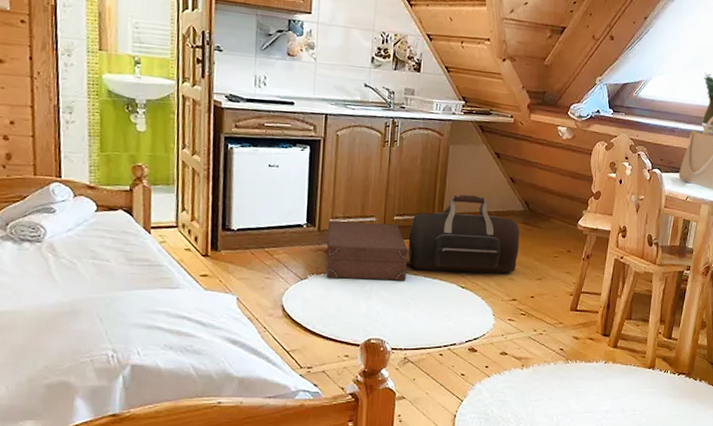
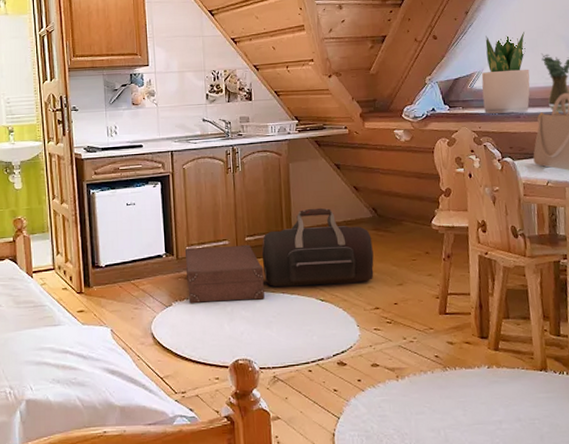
planter: none [644,45,694,127] -> present [481,31,530,114]

